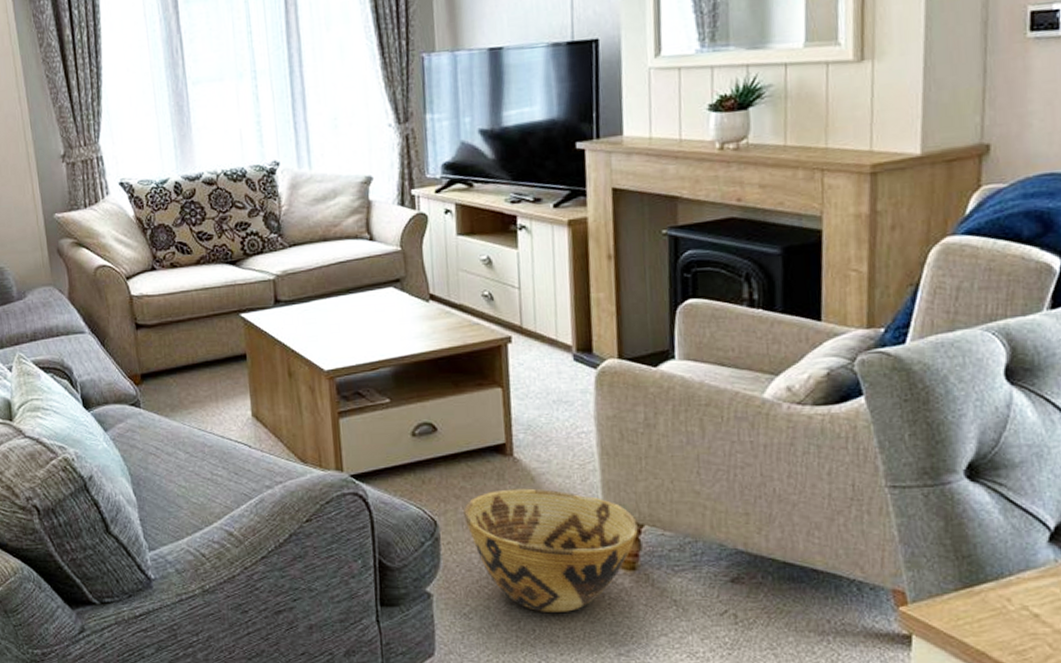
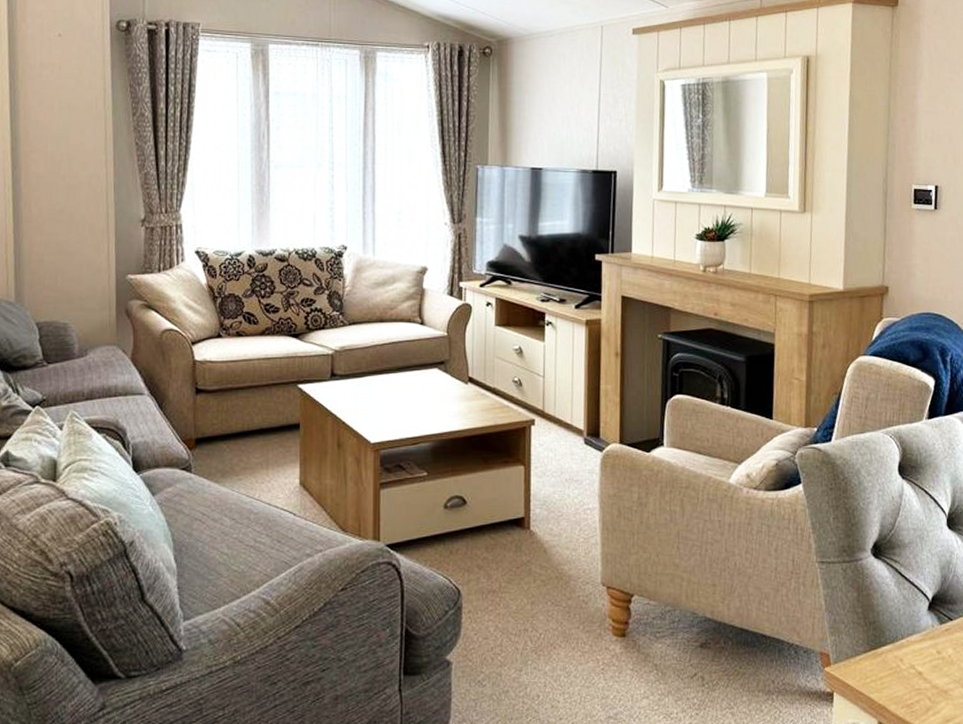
woven basket: present [462,488,638,614] -> none [483,559,629,679]

